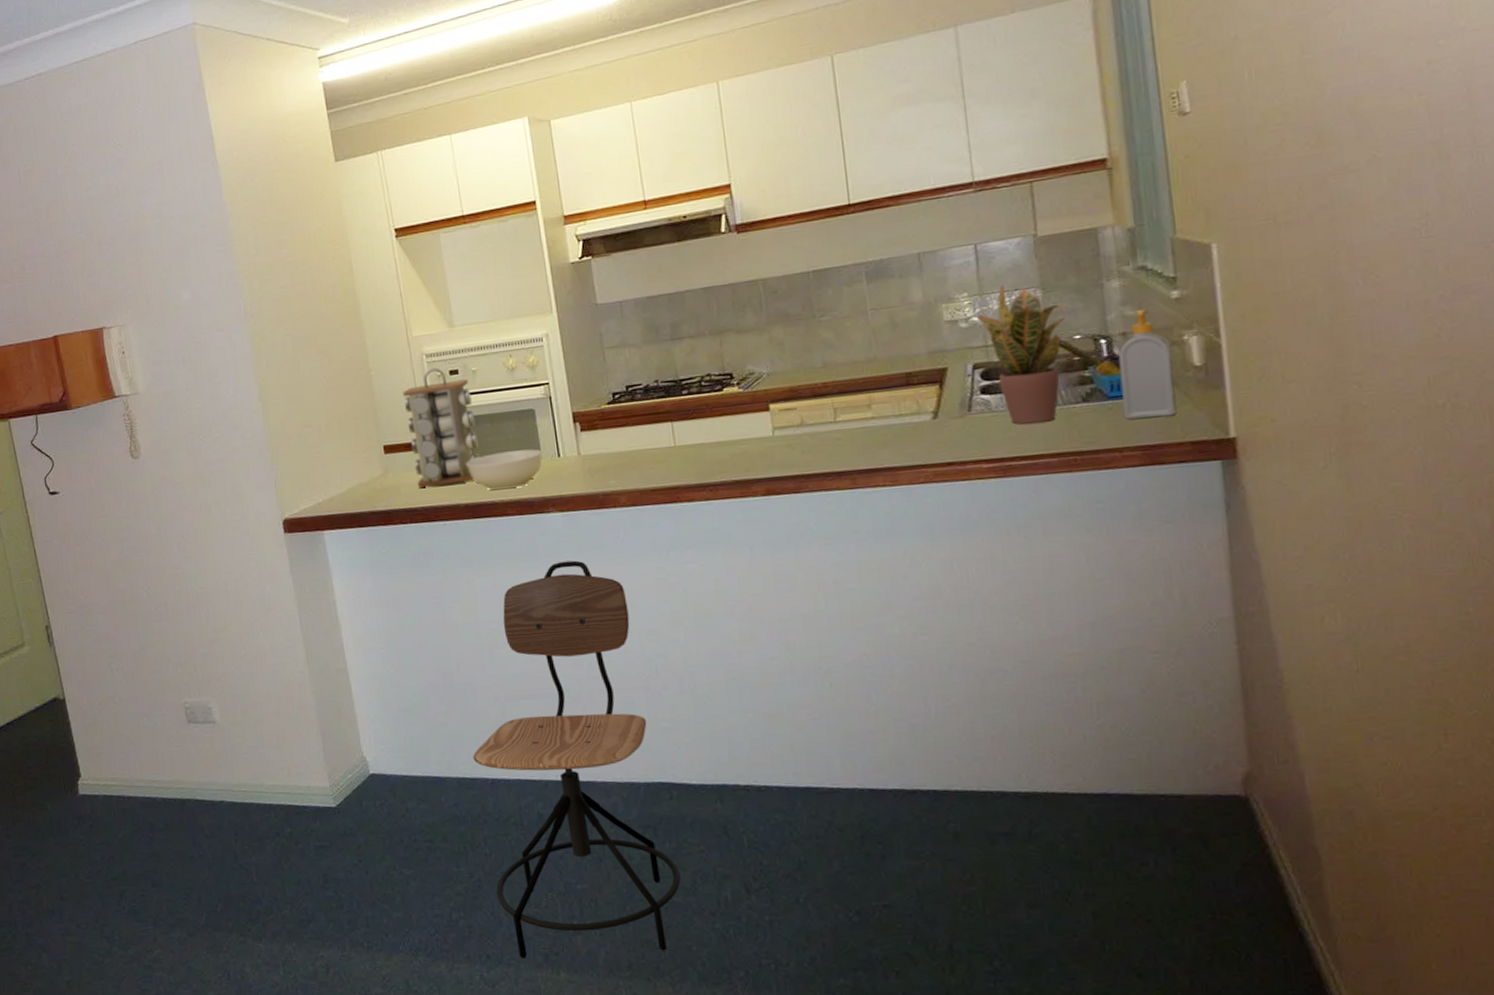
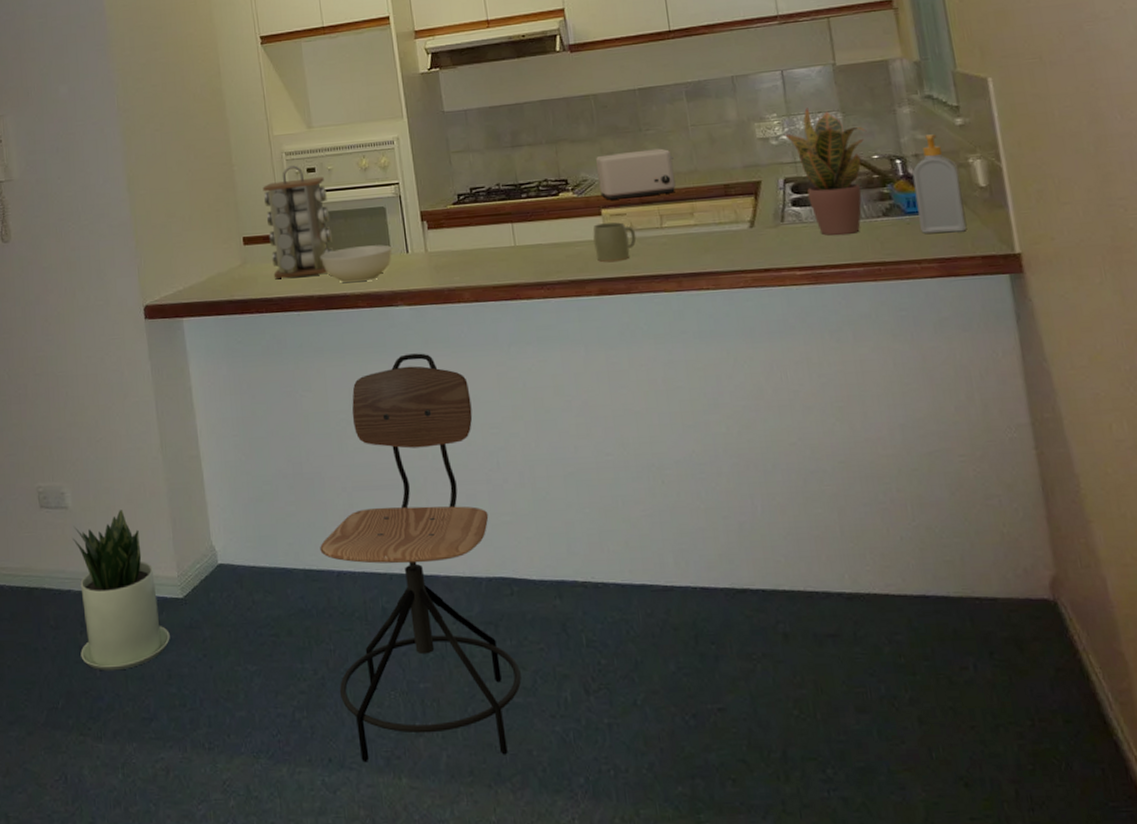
planter: none [222,723,325,877] -> present [73,510,170,671]
mug: none [759,417,808,461] -> present [592,222,637,263]
toaster: none [764,335,852,394] -> present [596,148,676,200]

